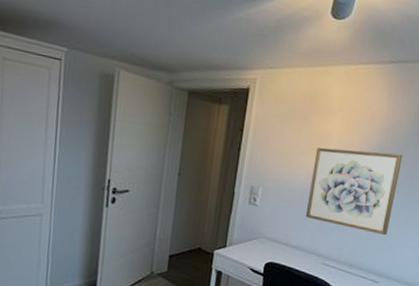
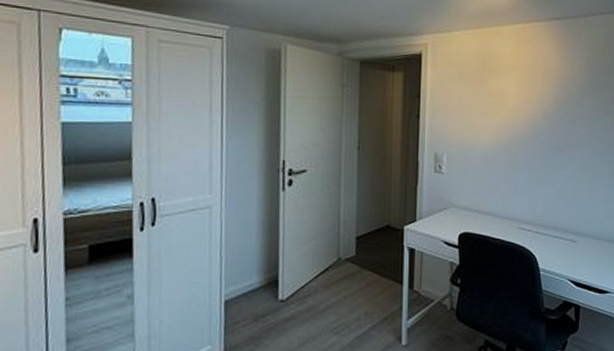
wall art: present [305,147,403,236] -> none [493,107,580,192]

